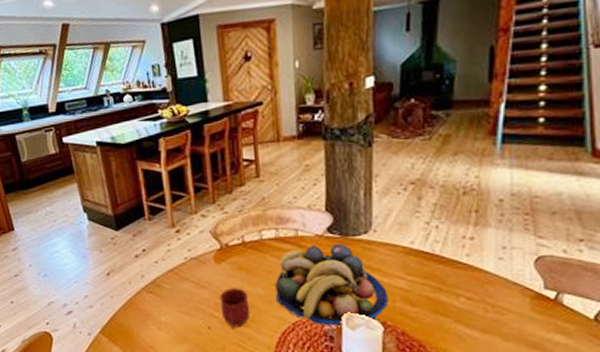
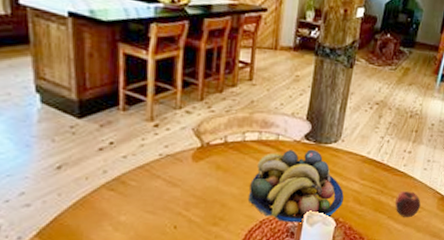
mug: present [219,288,251,328] -> none [190,187,222,227]
apple: none [461,287,503,321] -> present [394,190,421,217]

